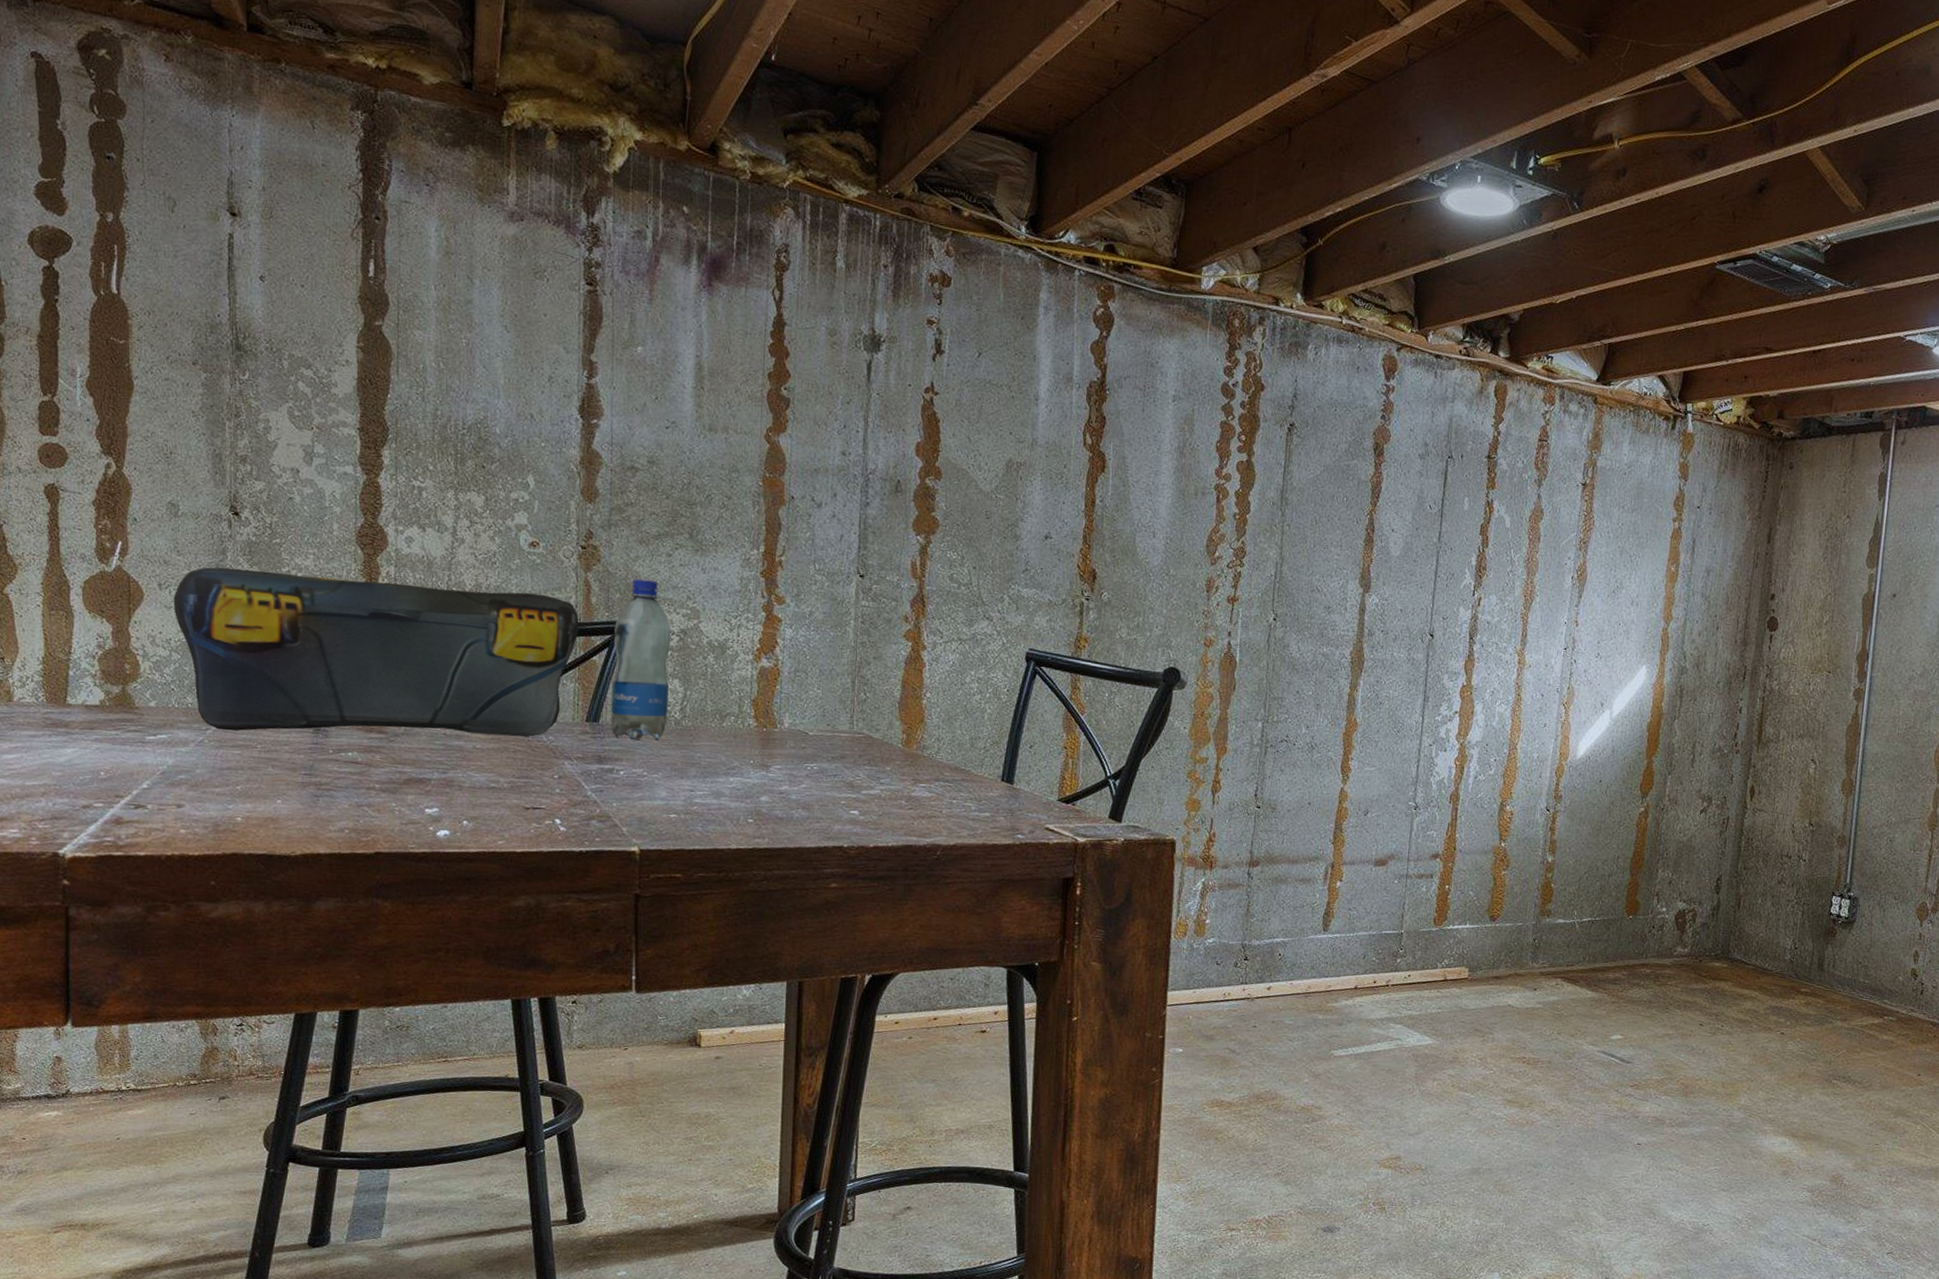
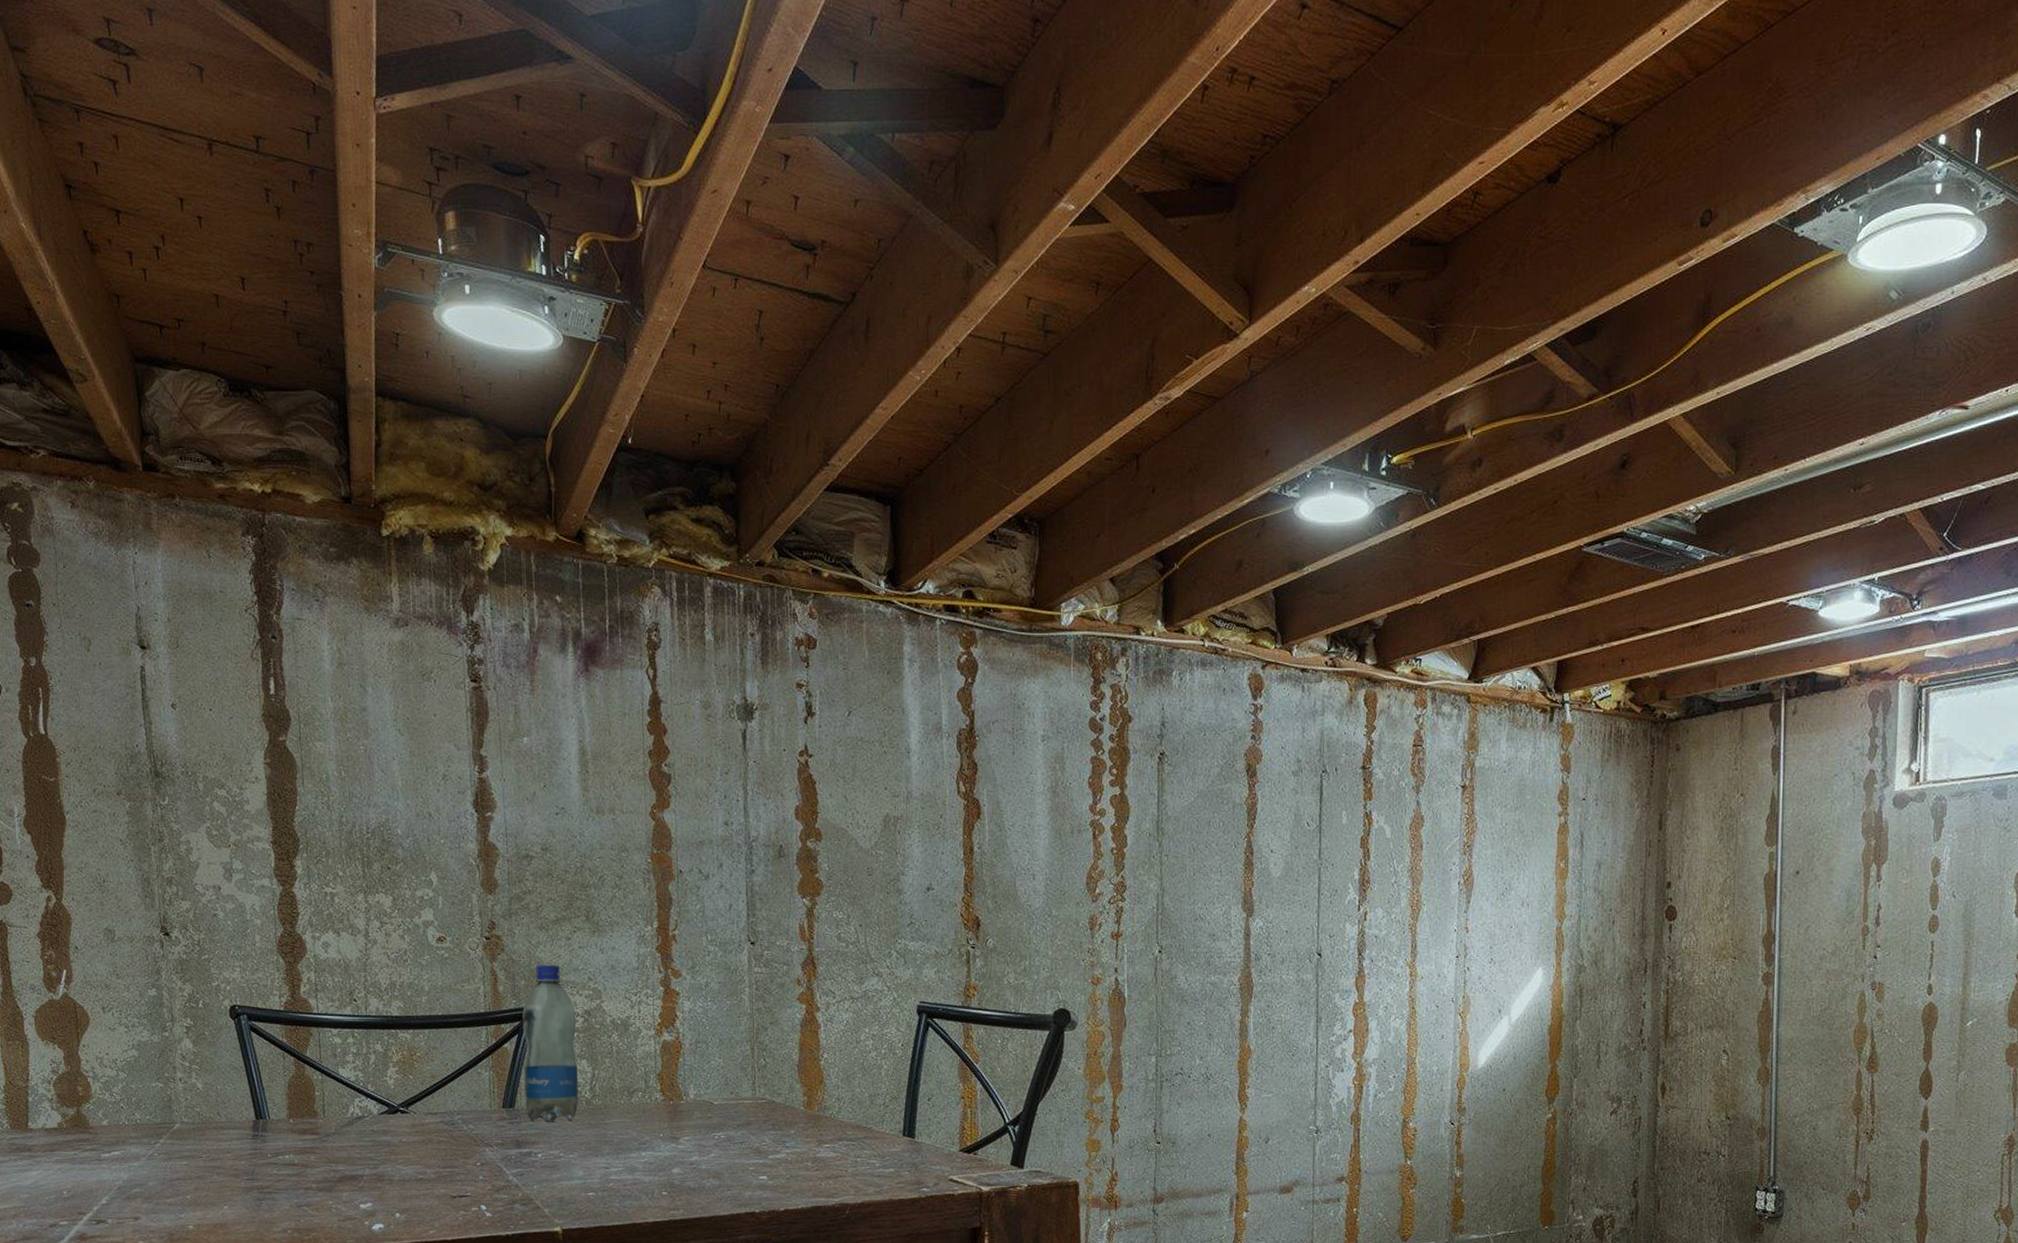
toolbox: present [173,567,579,738] -> none [116,986,489,1143]

